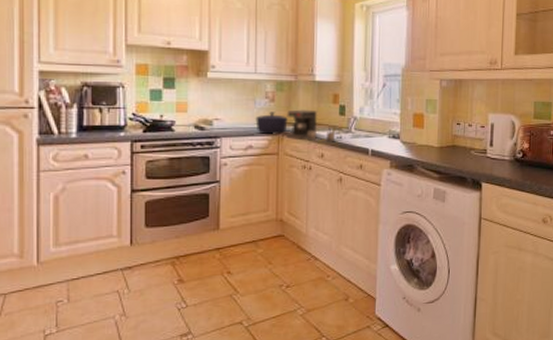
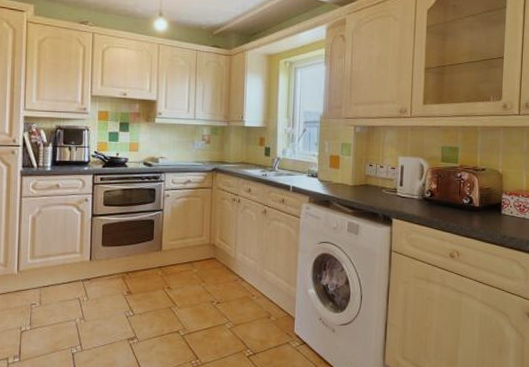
cooking pot: present [255,111,288,134] -> none [194,152,221,171]
coffee maker: present [286,109,337,142] -> none [219,150,263,179]

